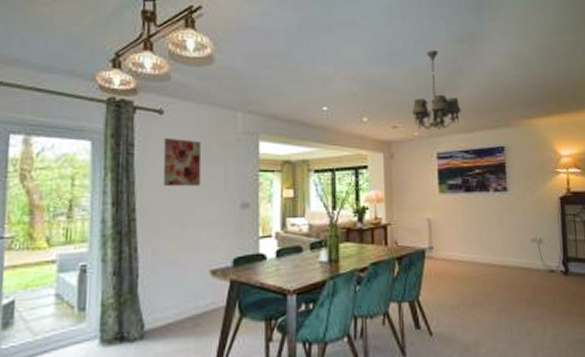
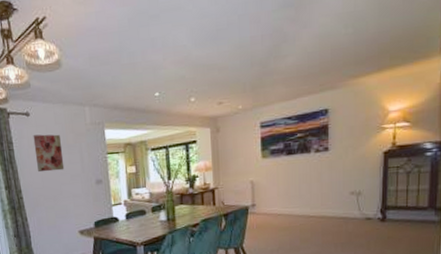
chandelier: present [412,50,461,130] -> none [236,21,285,103]

